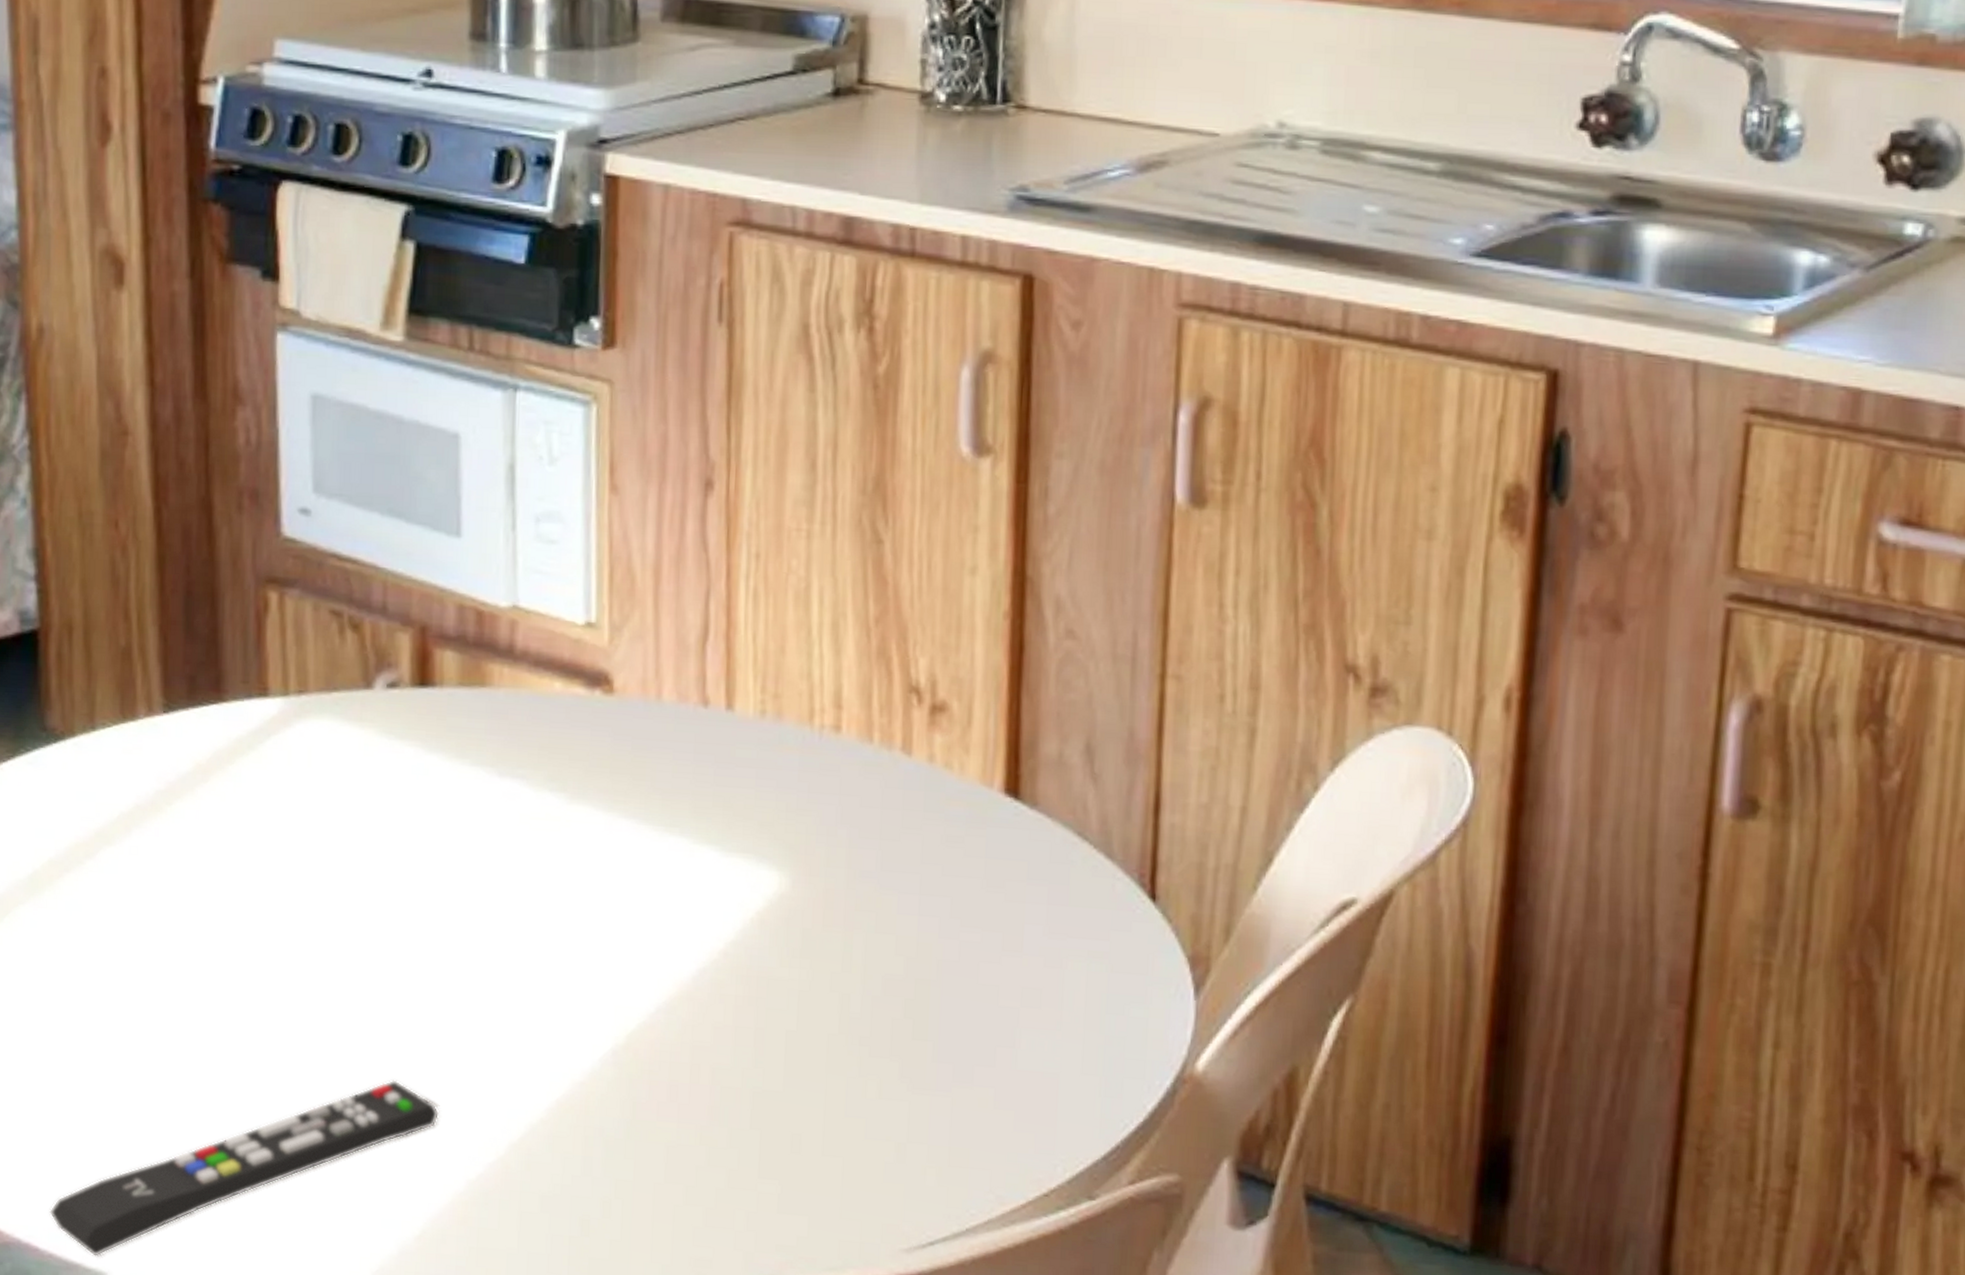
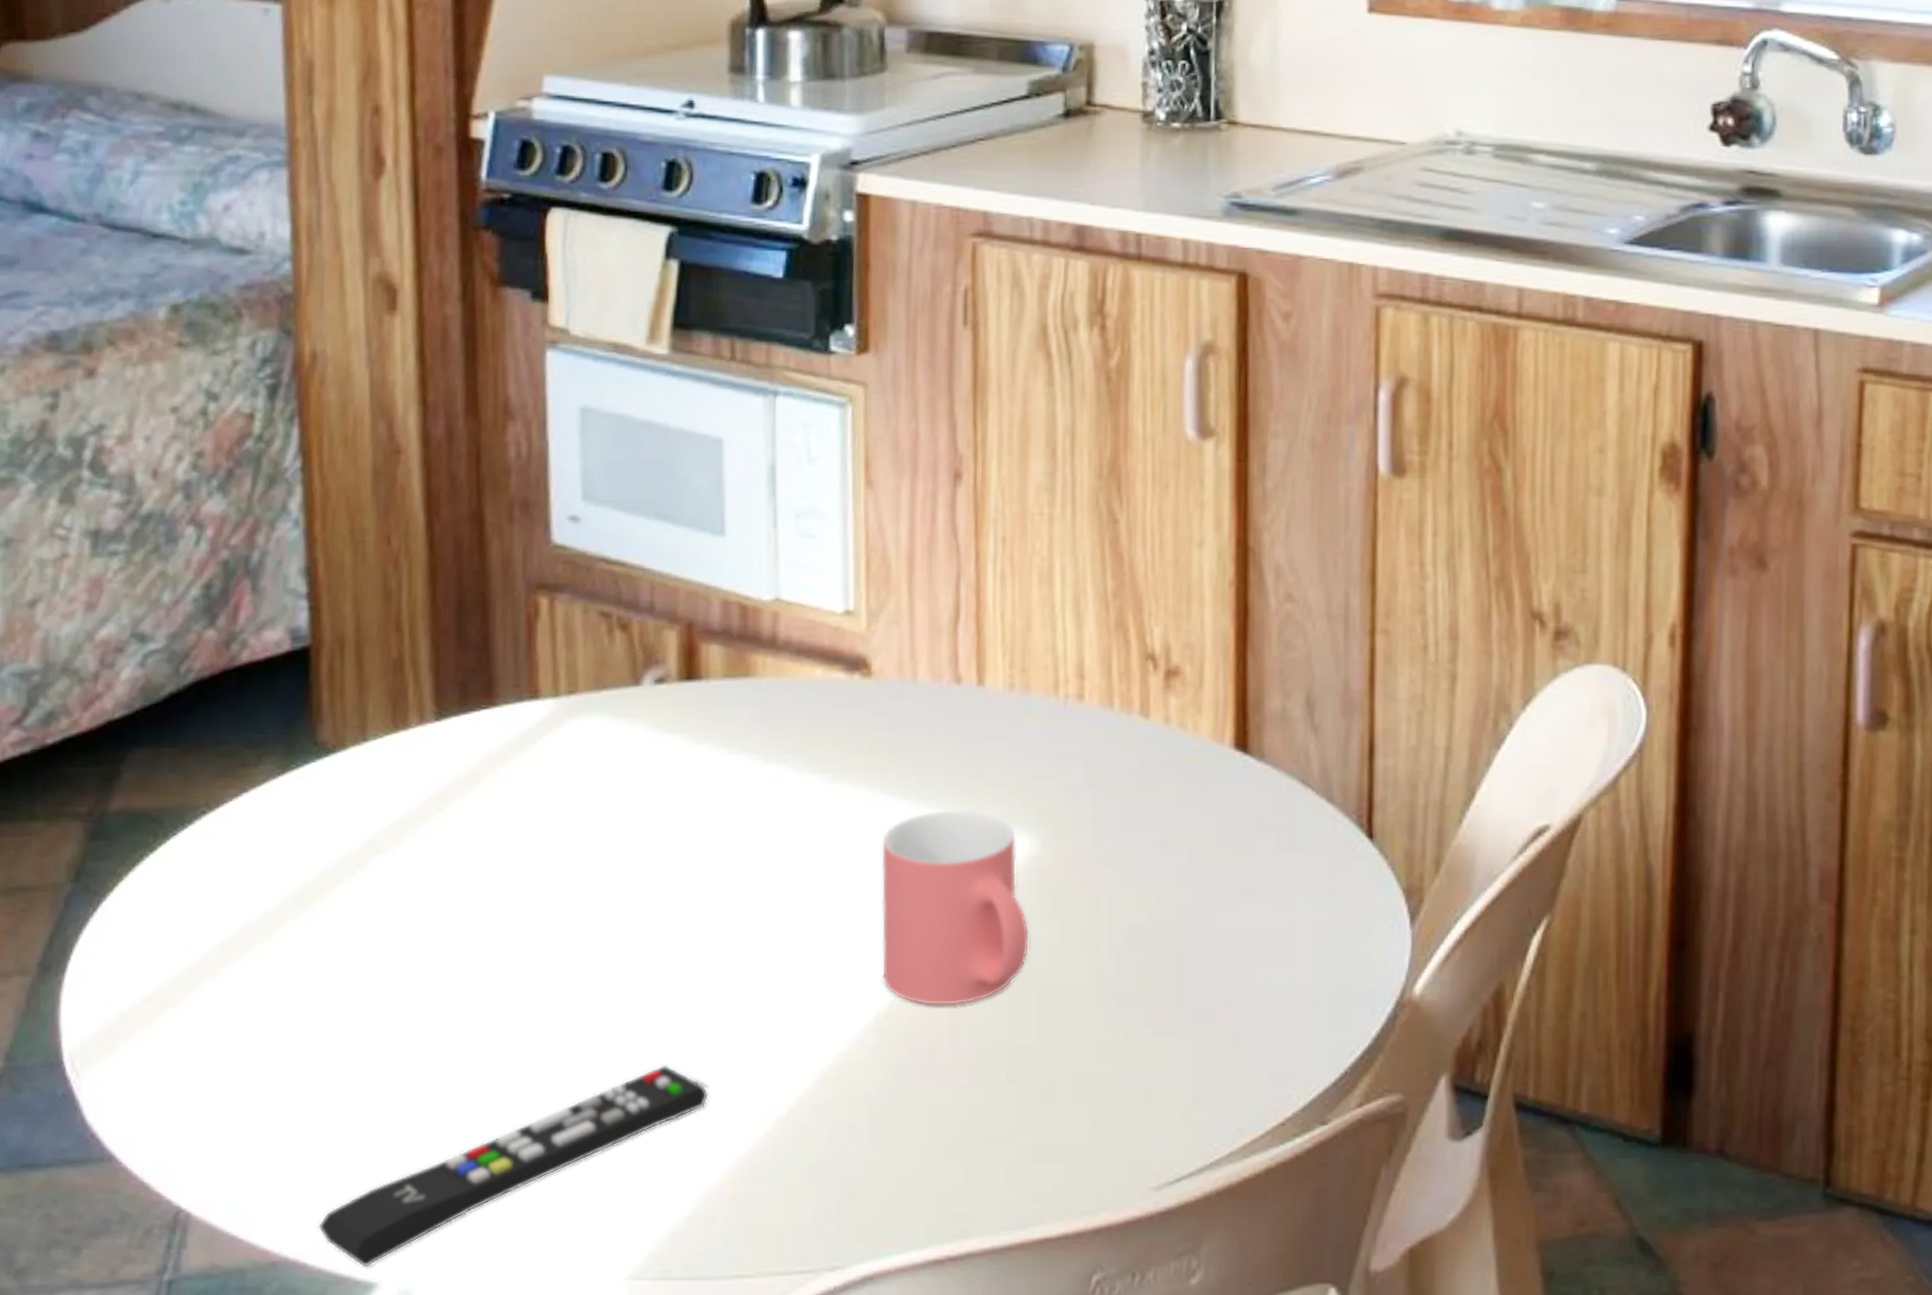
mug: none [619,838,778,1044] -> present [880,809,1030,1006]

